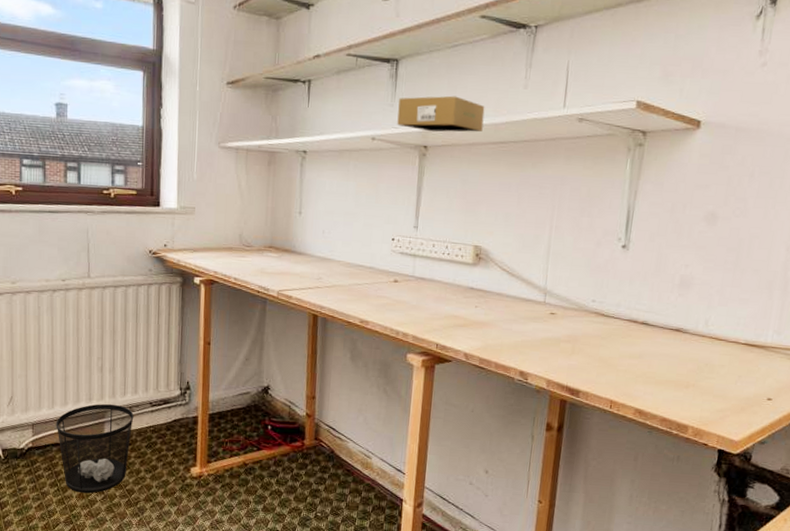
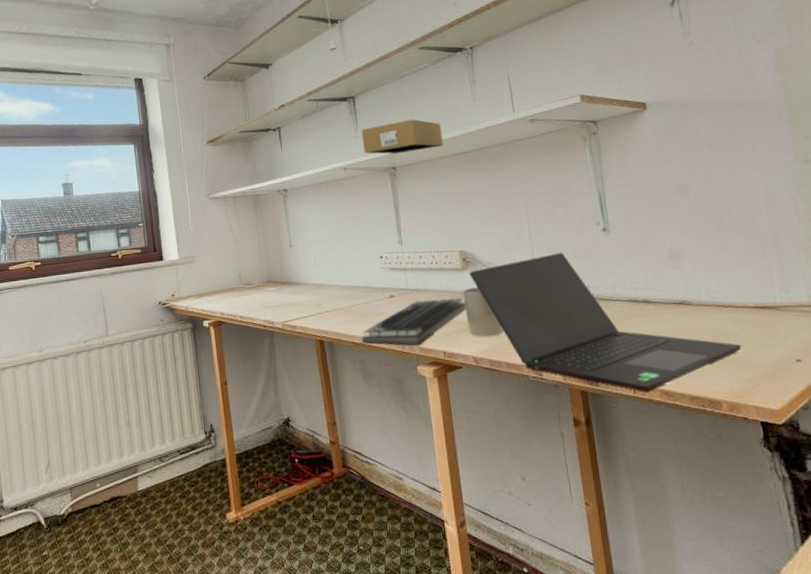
waste bin: present [56,404,134,494] -> none [92,457,165,555]
computer keyboard: none [356,289,469,334] -> present [361,298,466,346]
mug: none [465,283,501,337] -> present [462,287,504,337]
laptop: none [479,263,722,409] -> present [469,253,742,392]

